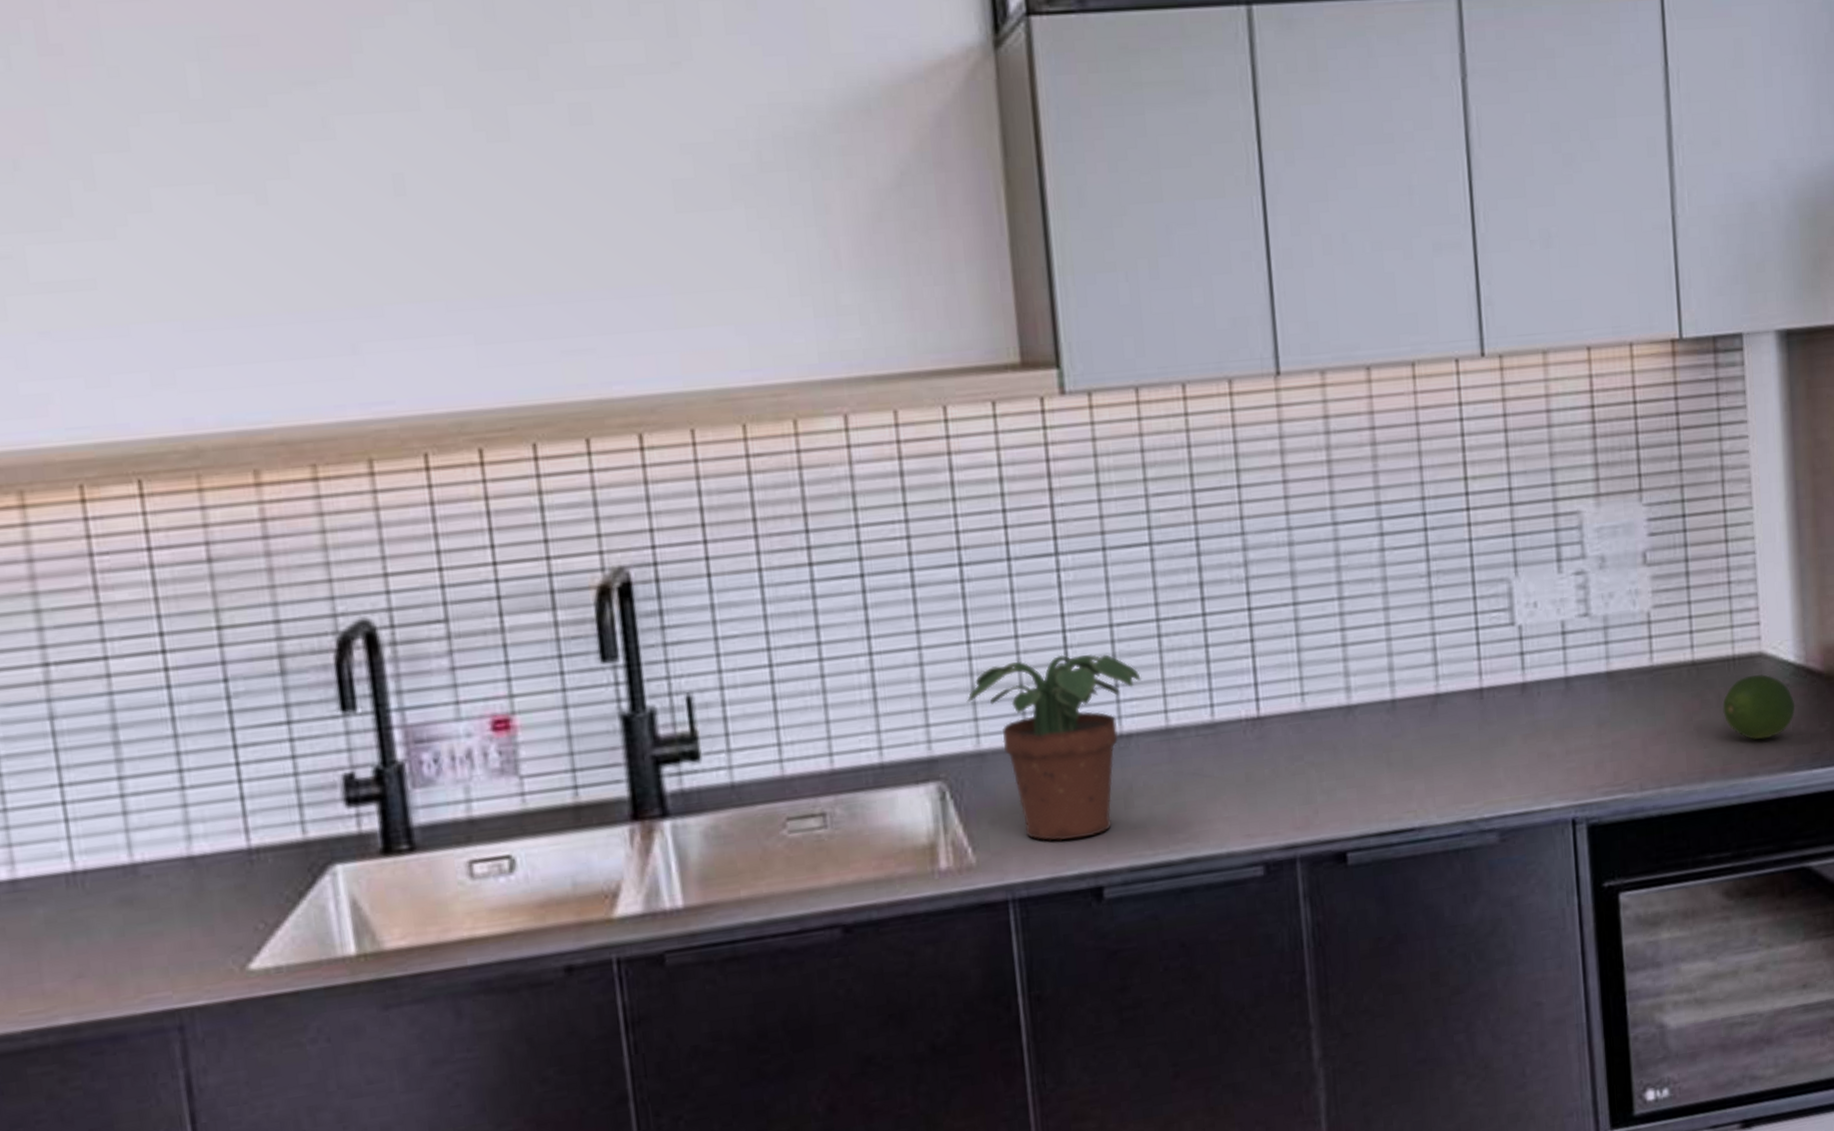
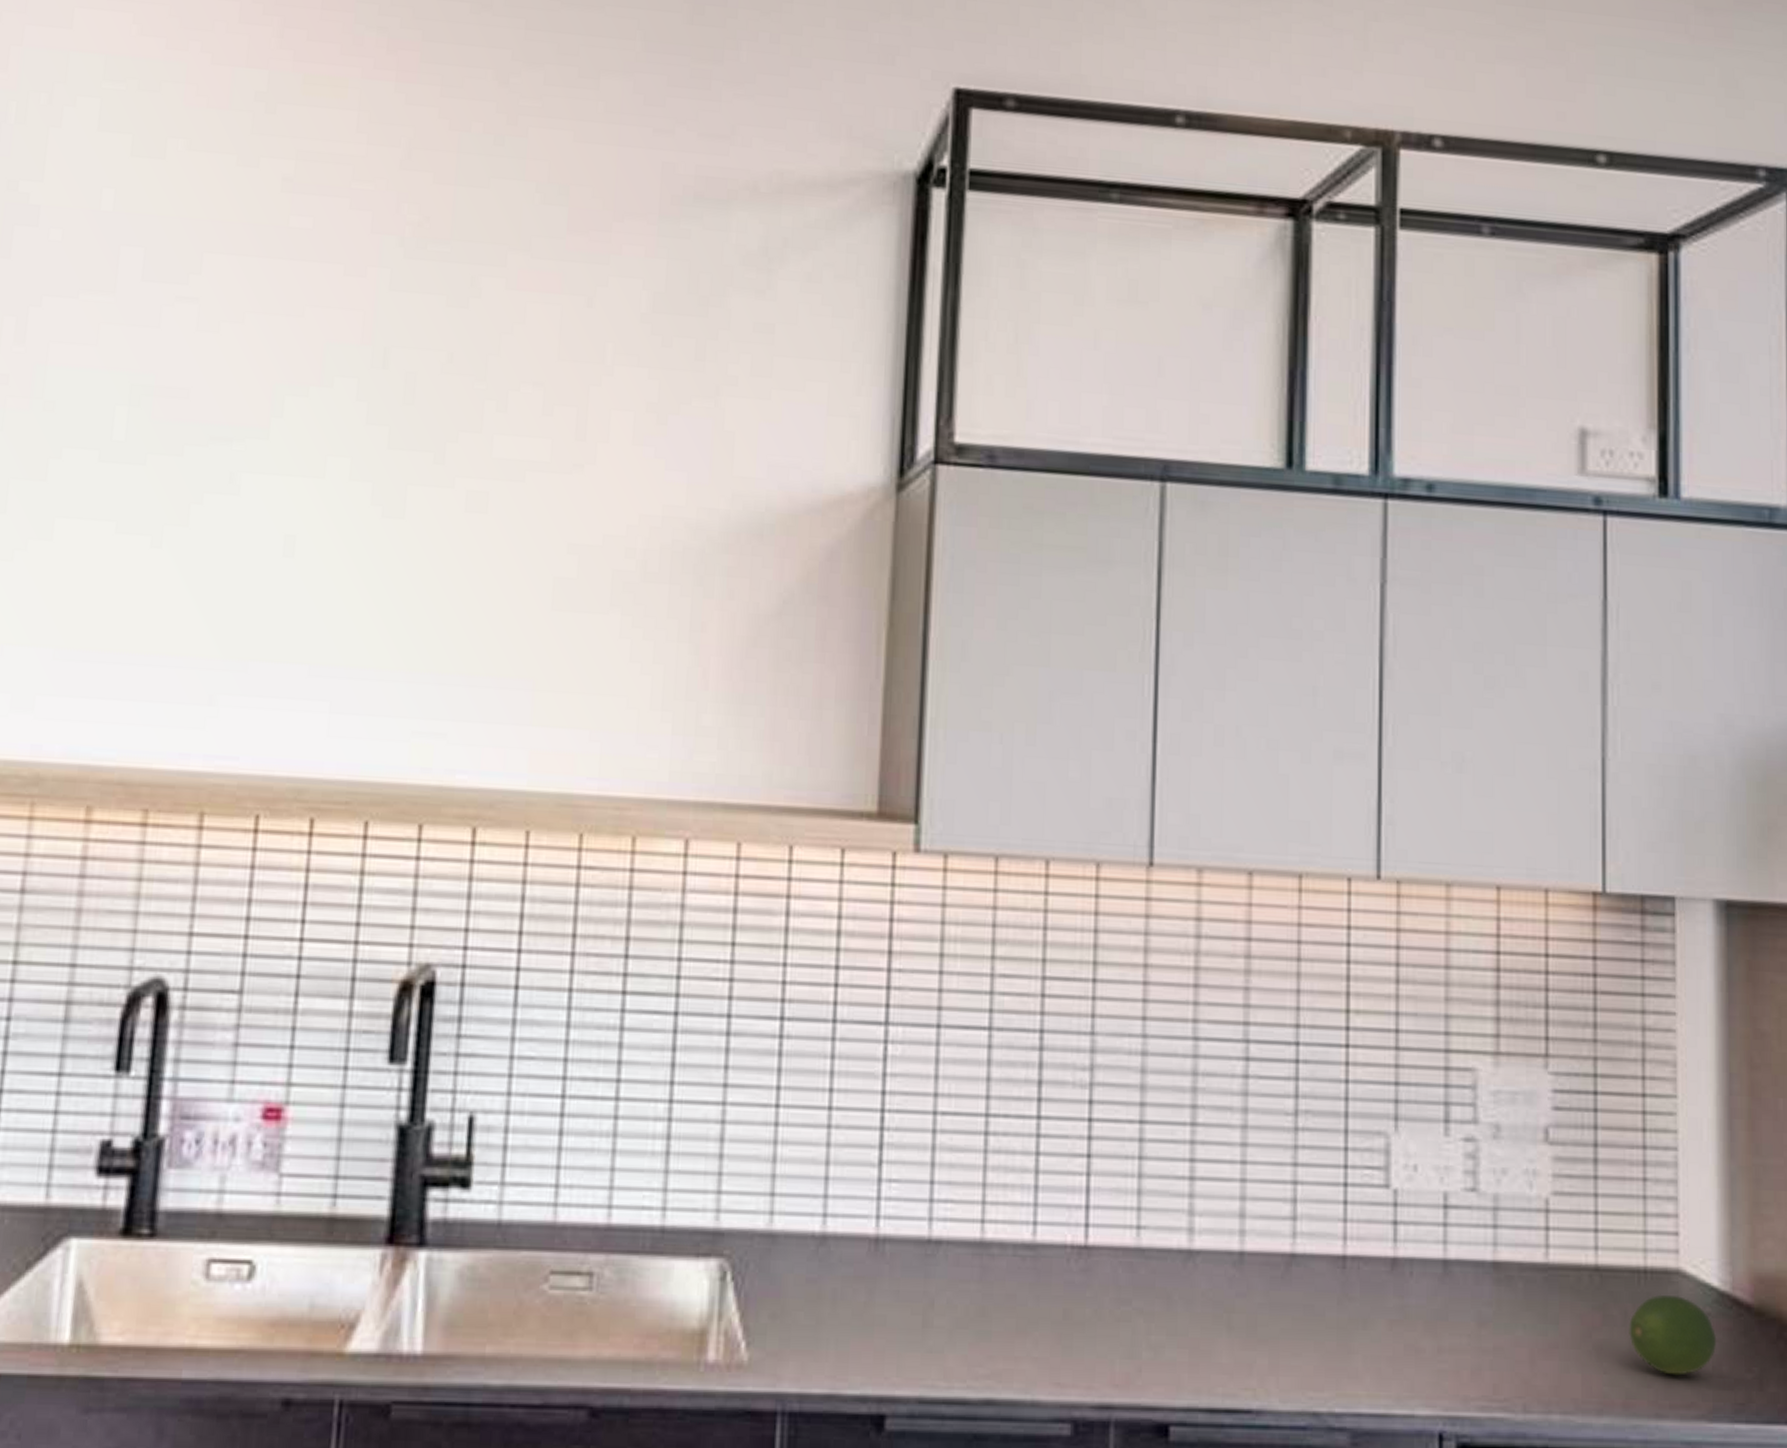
potted plant: present [966,654,1142,841] -> none [765,1136,961,1353]

